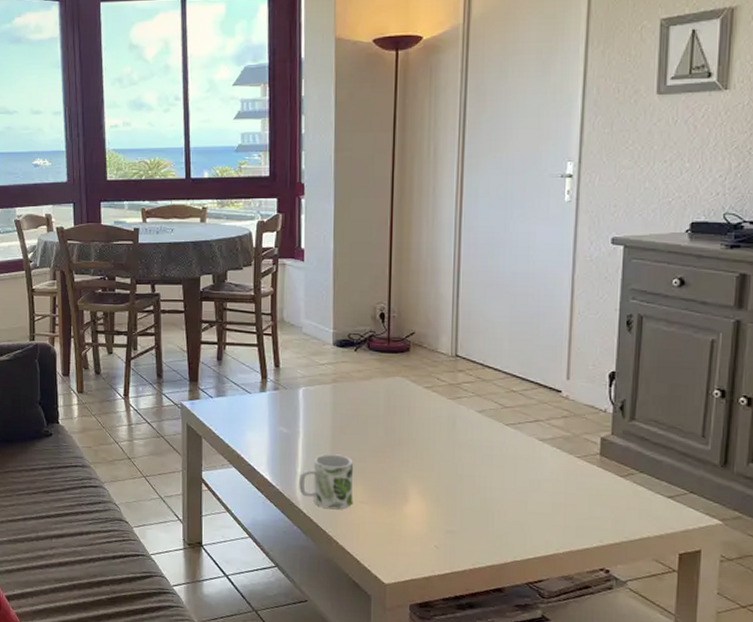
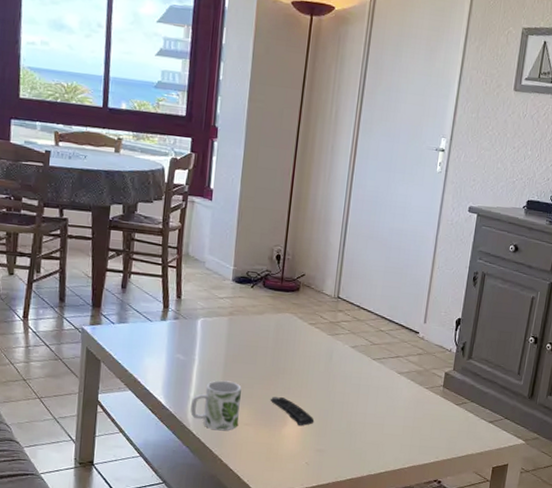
remote control: none [387,471,441,504] -> present [271,397,315,426]

